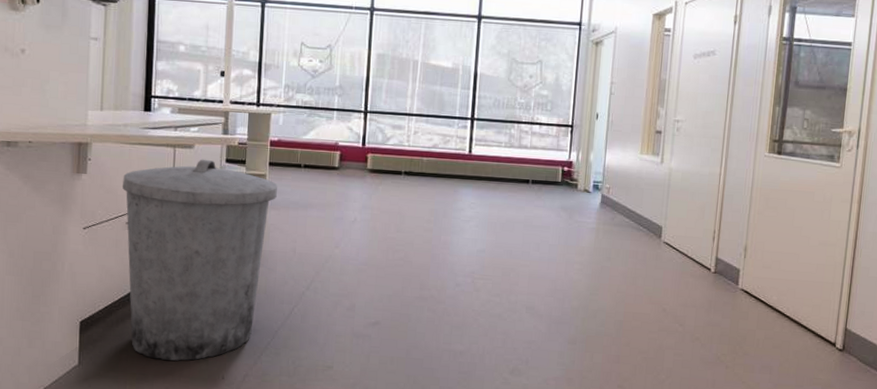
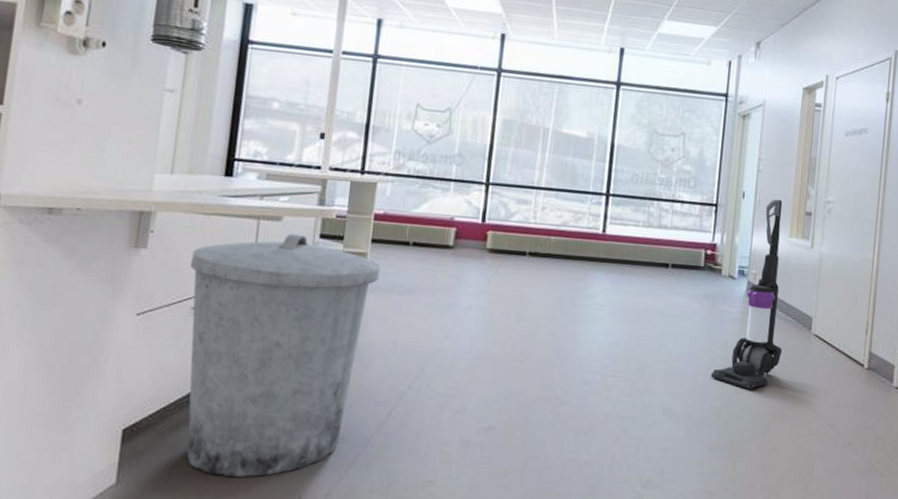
vacuum cleaner: none [568,119,635,291] -> present [710,199,783,390]

